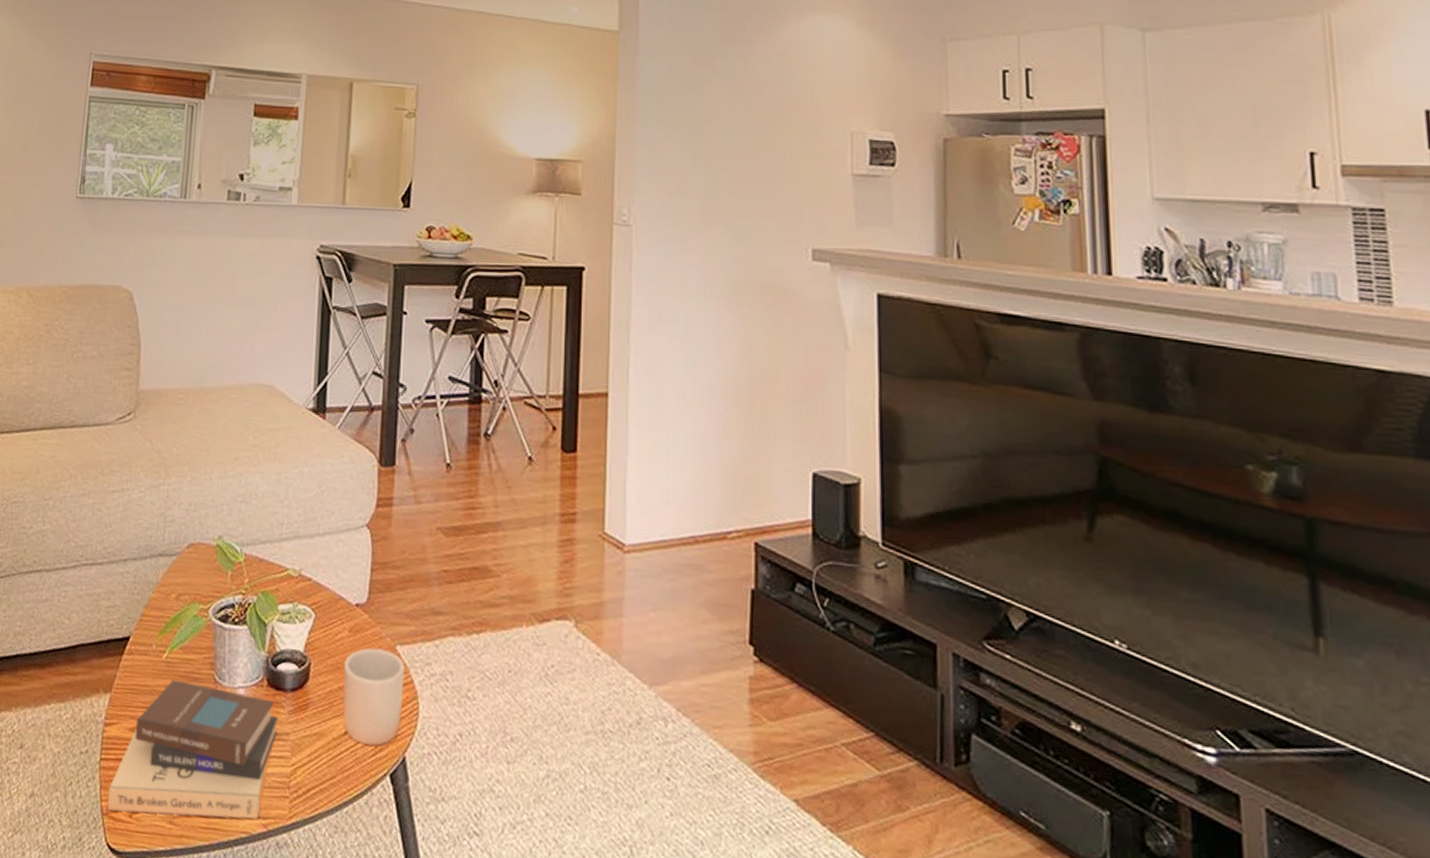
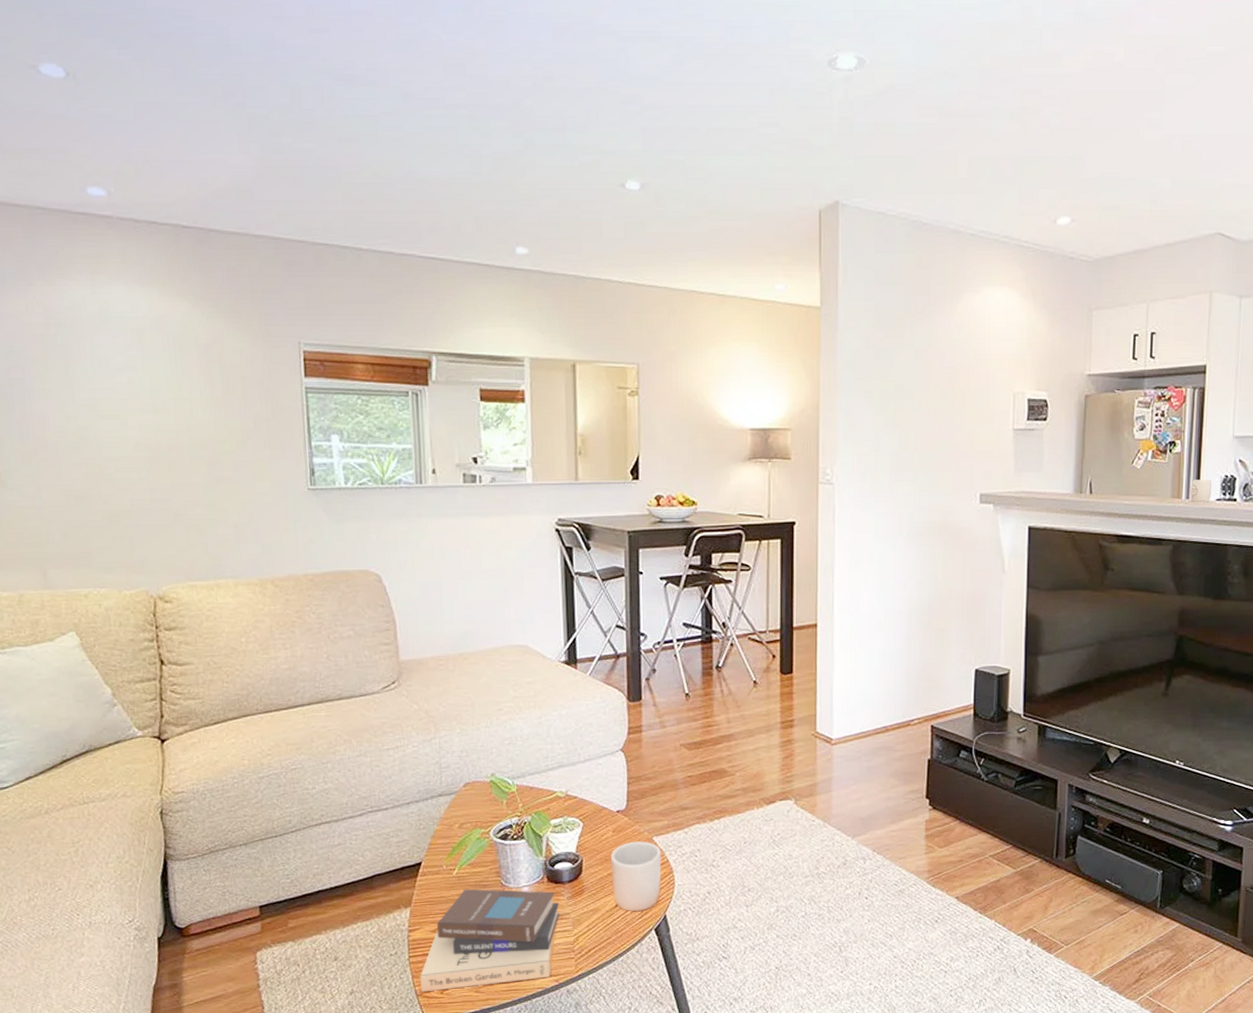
mug: none [1098,250,1130,281] -> present [1190,480,1212,503]

